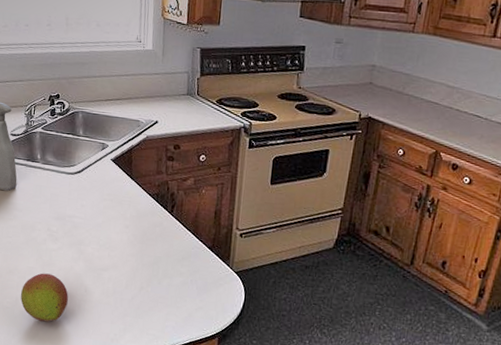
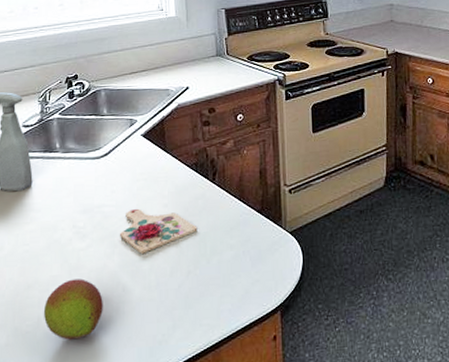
cutting board: none [85,224,153,264] -> present [119,208,198,254]

